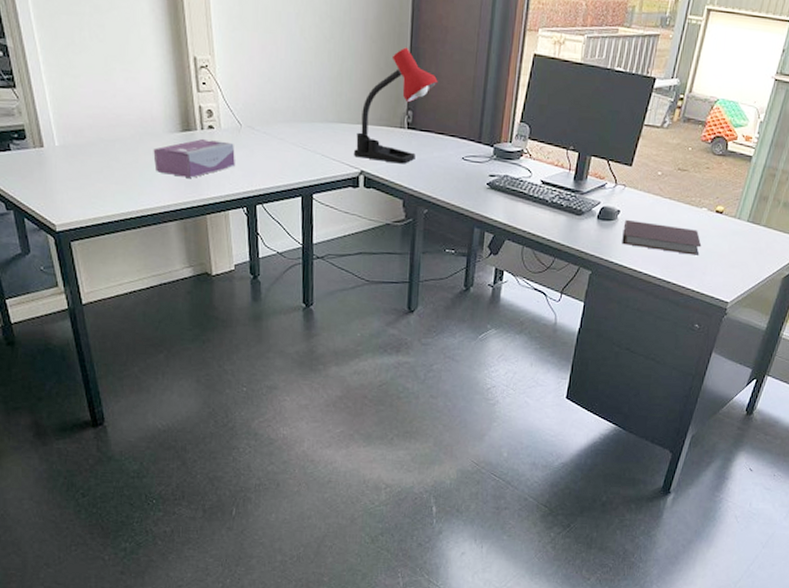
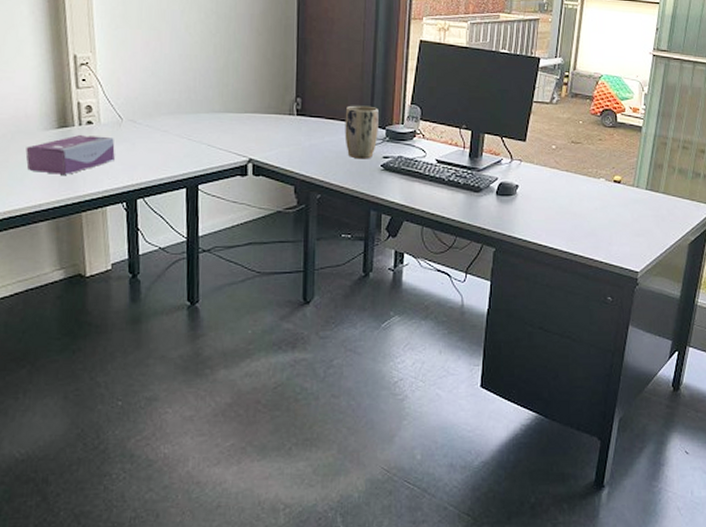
desk lamp: present [354,47,438,164] -> none [242,38,326,150]
plant pot: none [453,120,488,177] -> present [344,105,379,159]
notebook: present [622,219,702,256] -> none [523,193,604,226]

